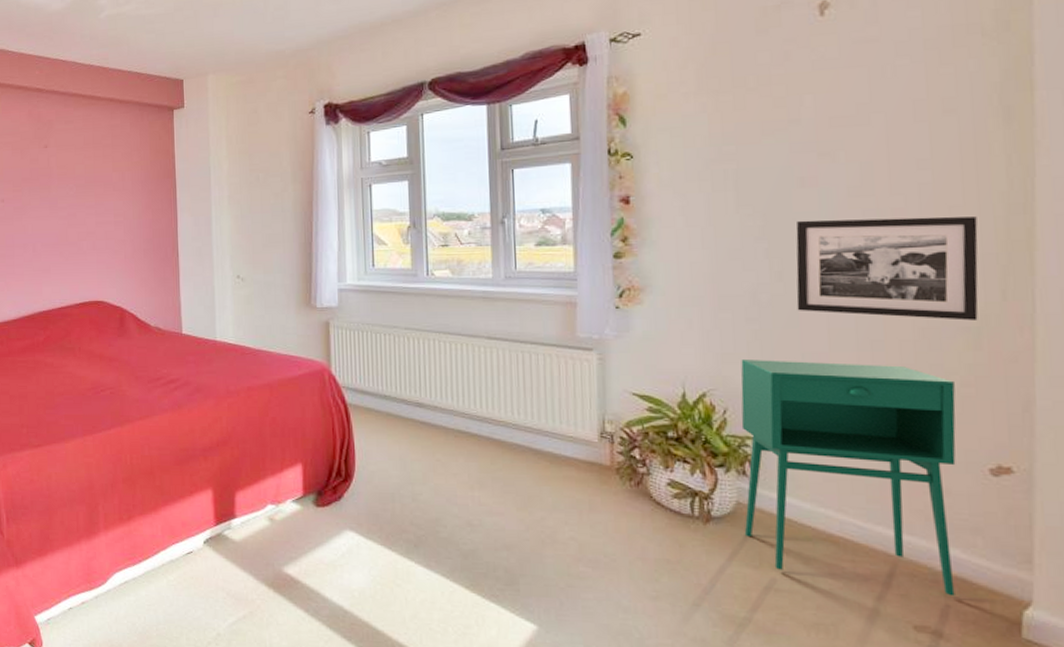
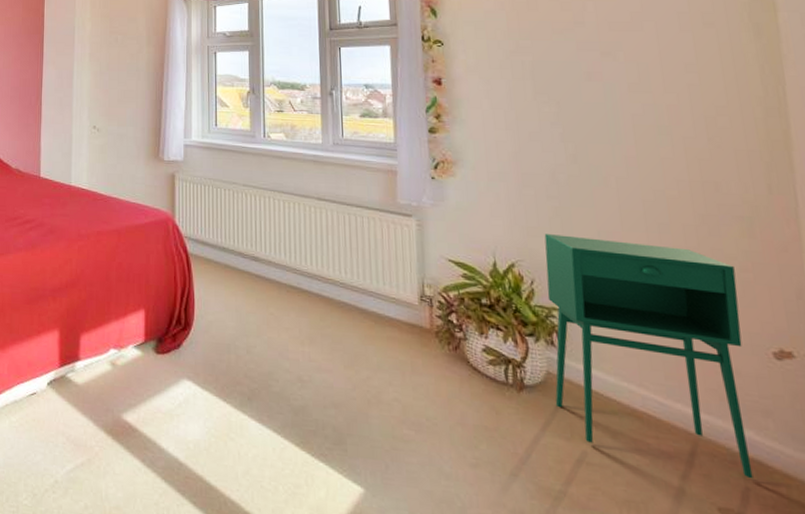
picture frame: present [795,216,979,321] -> none [586,110,749,211]

